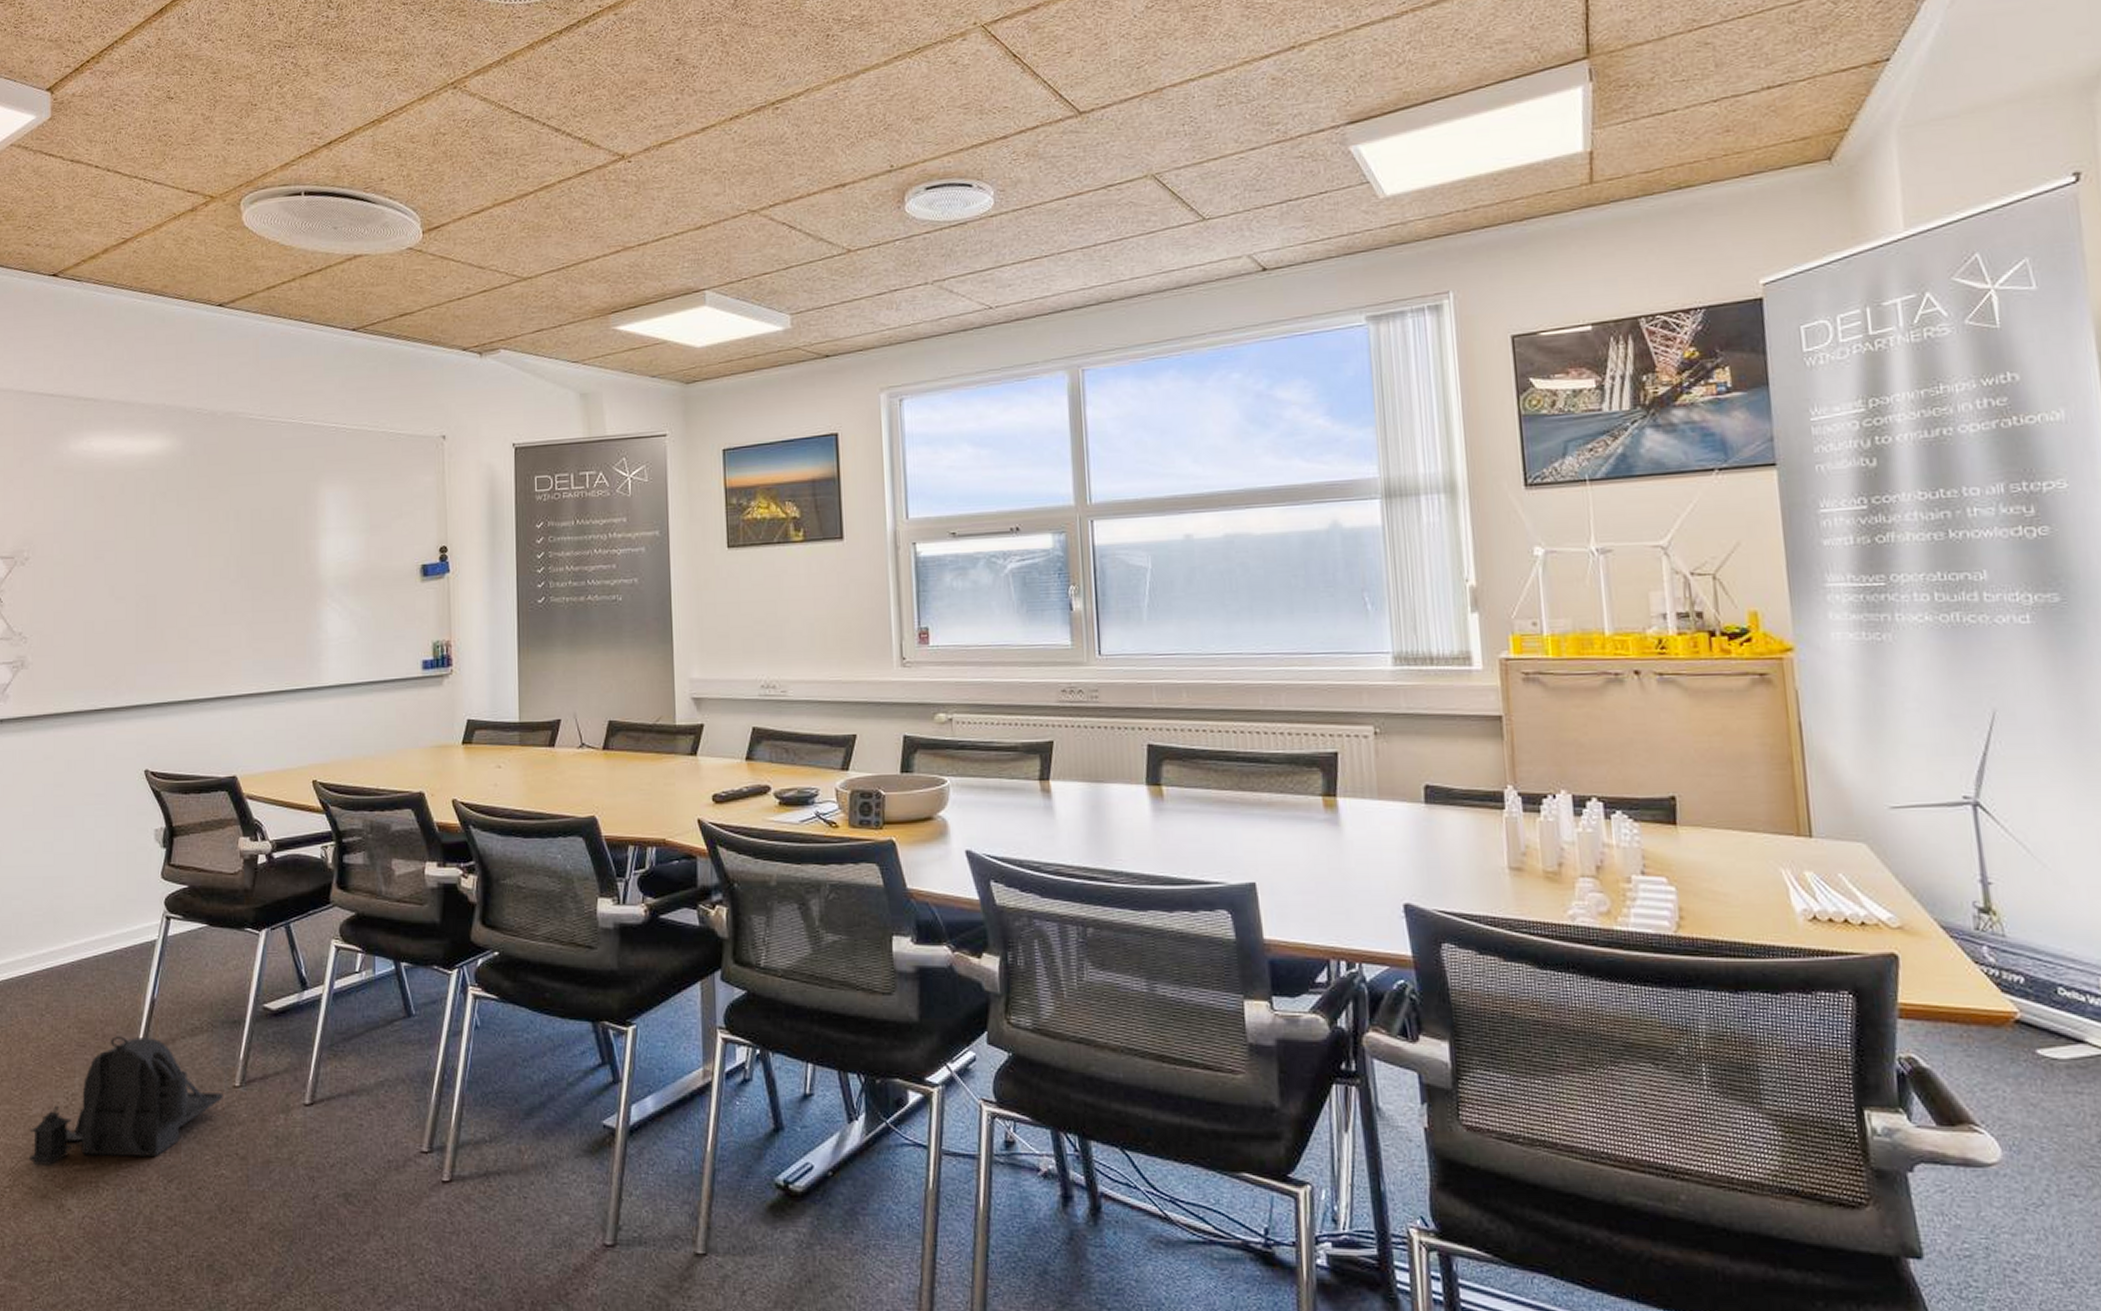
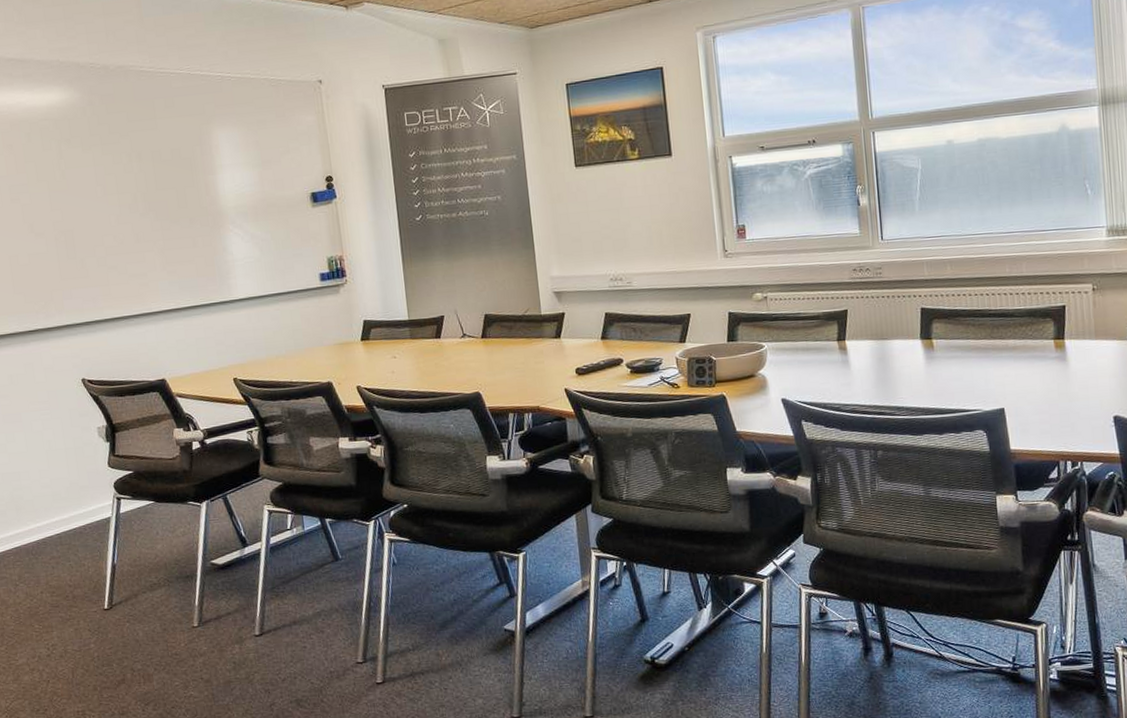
backpack: present [29,1036,223,1165] -> none [18,595,185,703]

